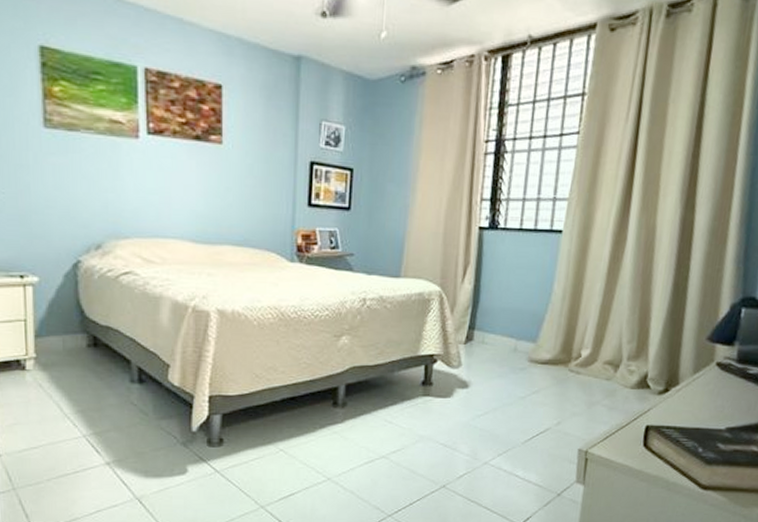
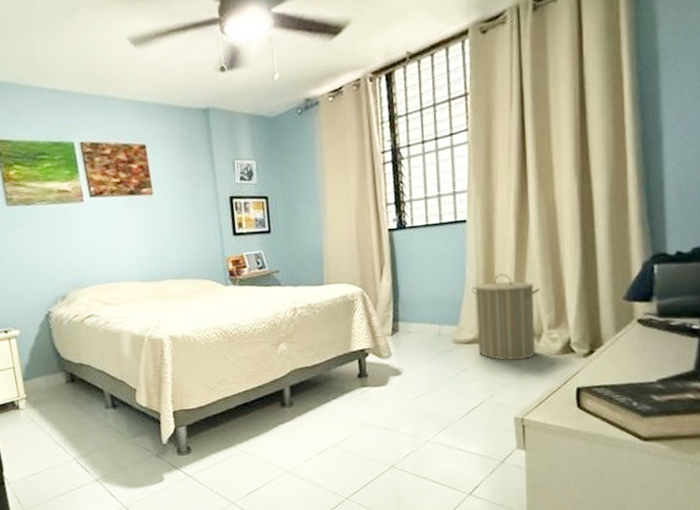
laundry hamper: none [552,294,626,389] -> present [471,273,540,361]

